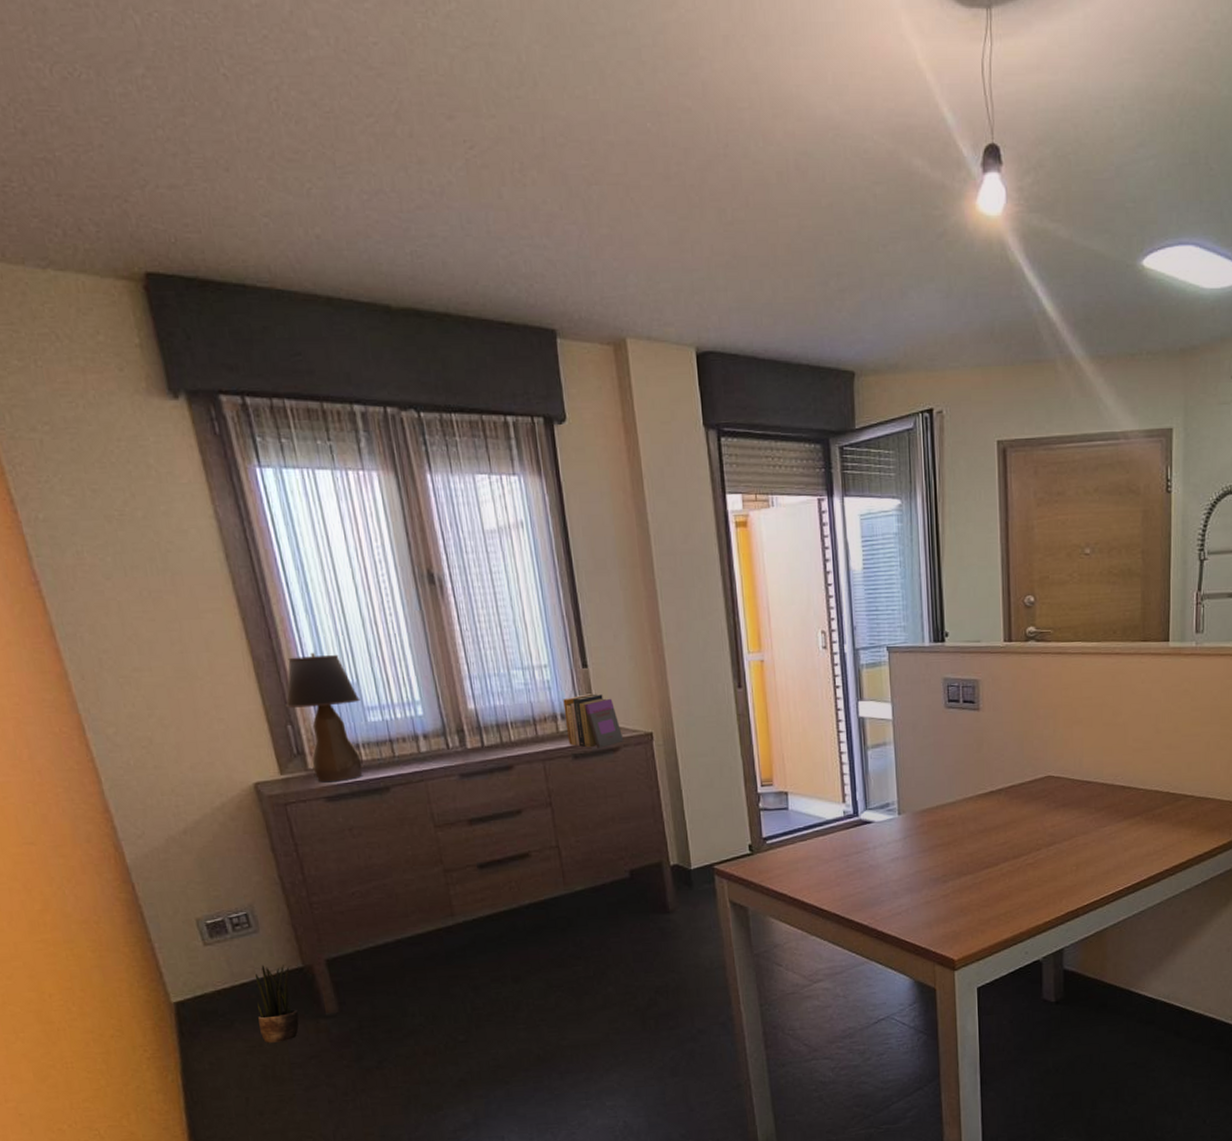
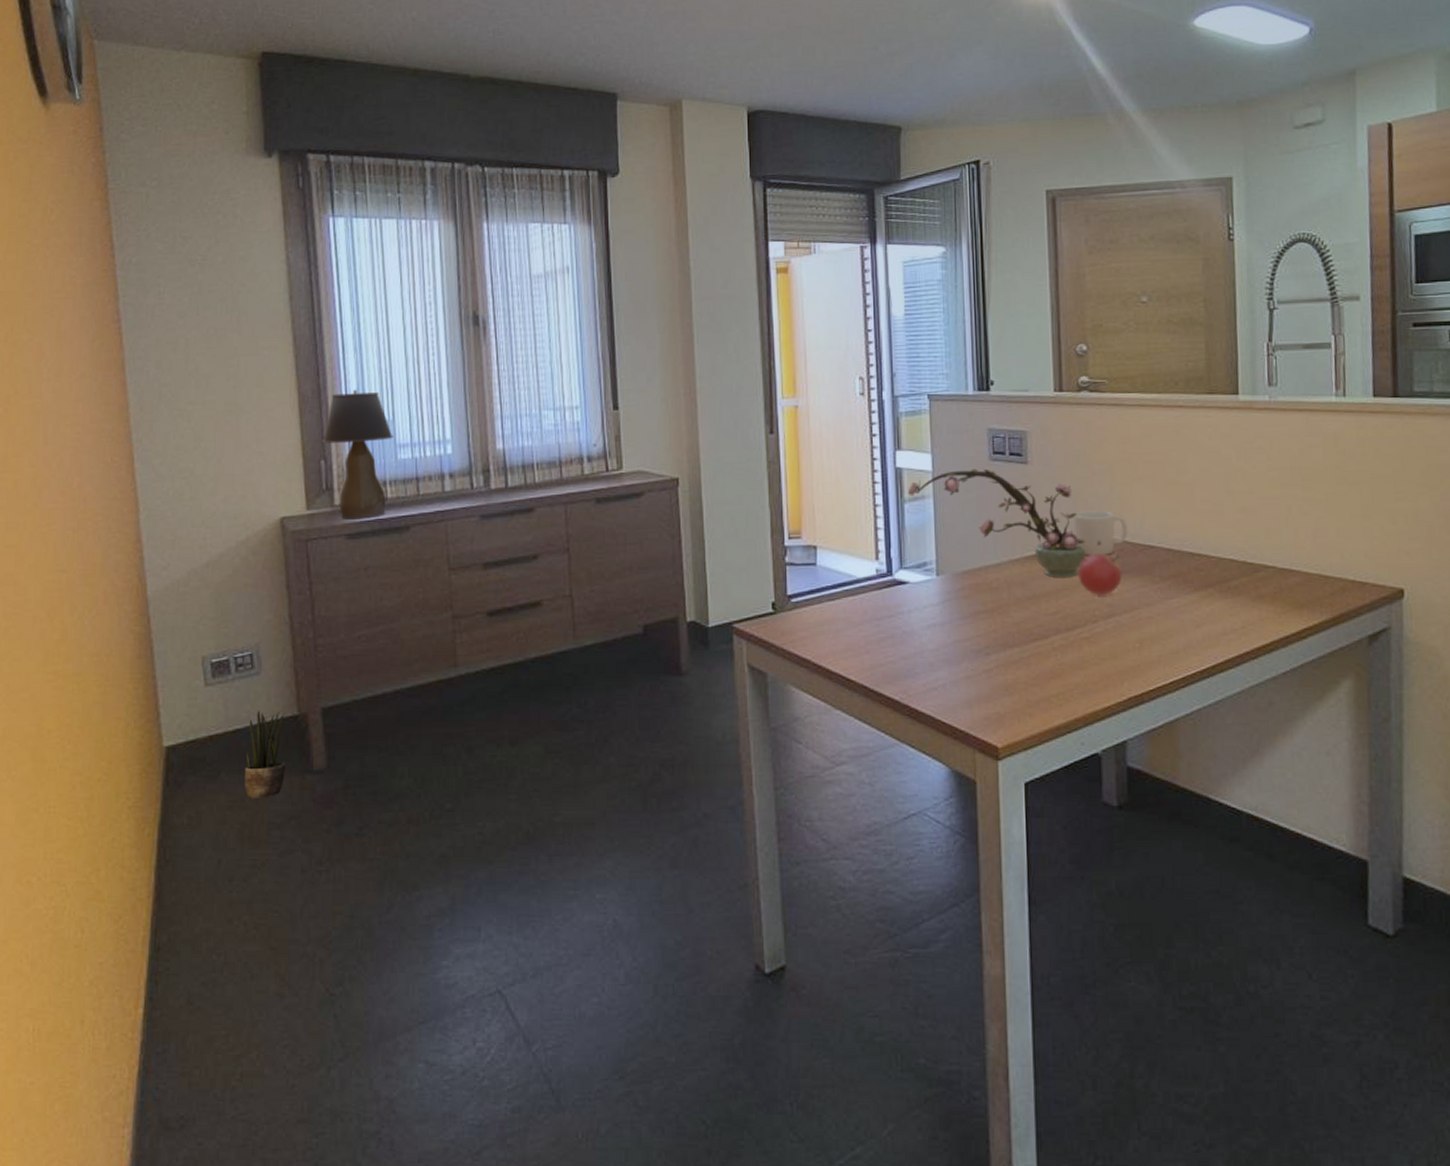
books: present [563,693,624,749] -> none [591,436,649,493]
flower arrangement: none [870,716,1031,813] -> present [907,468,1086,578]
mug: none [1020,751,1068,793] -> present [1073,510,1128,557]
fruit: none [1024,790,1063,827] -> present [1078,554,1122,596]

